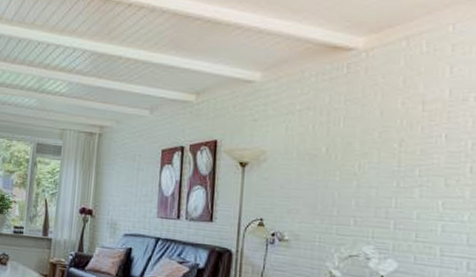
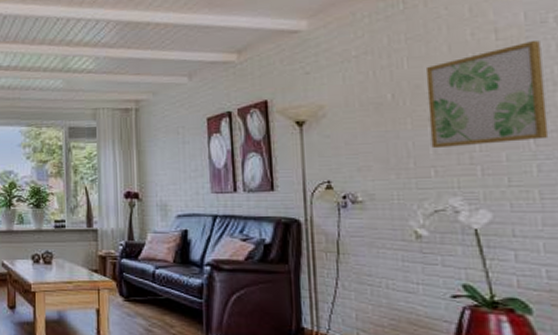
wall art: none [354,116,460,204] -> present [425,41,549,149]

